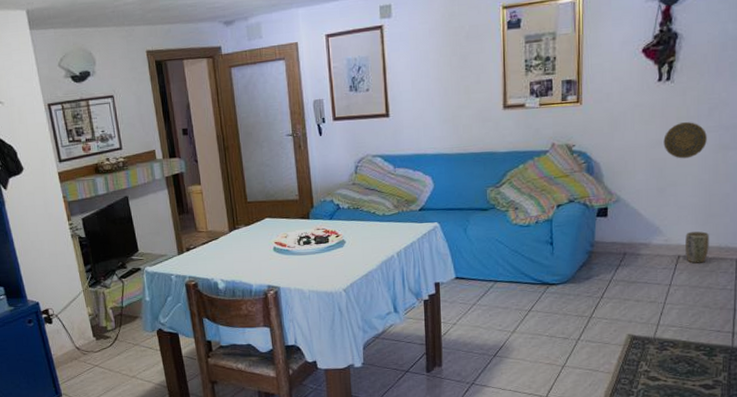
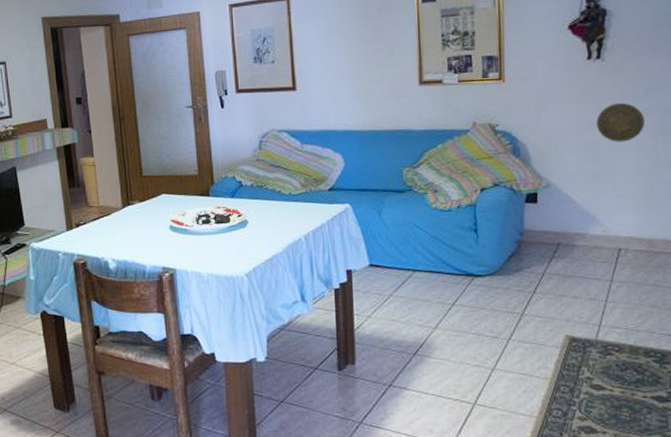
plant pot: present [685,231,709,264] -> none [626,222,654,258]

